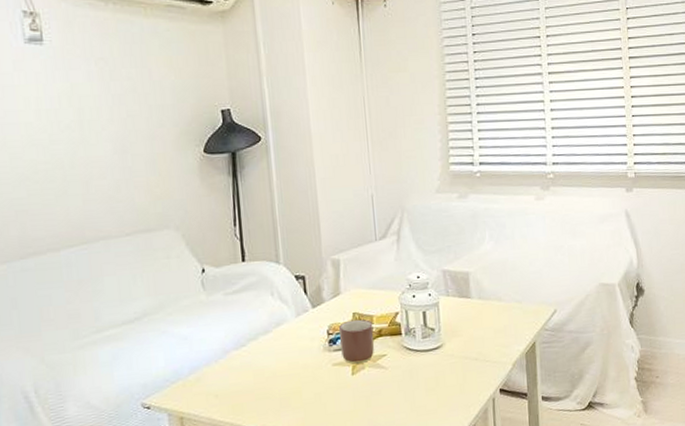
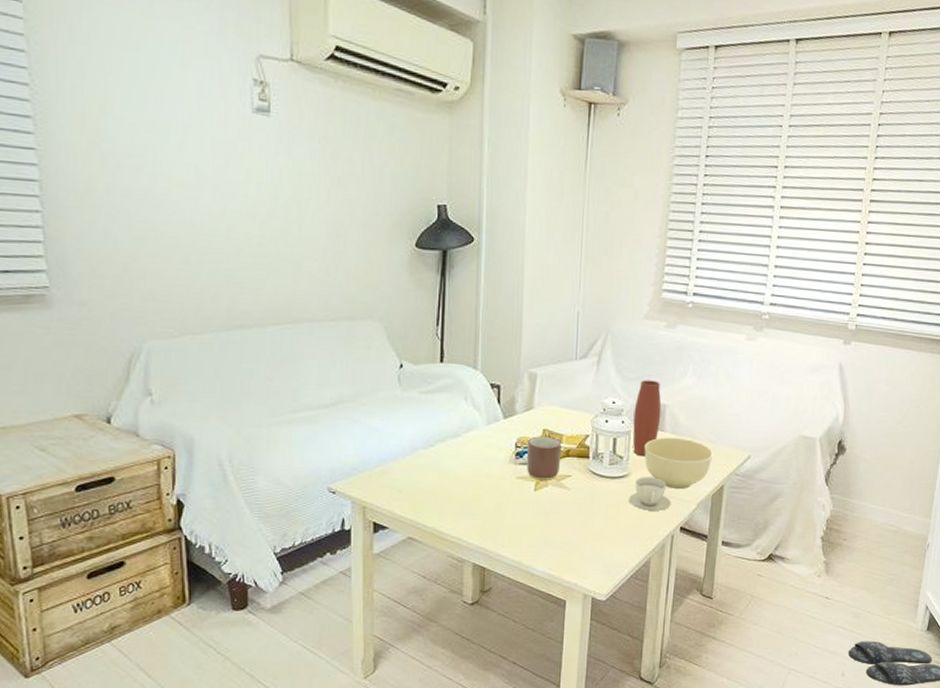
vase: none [438,250,466,326] -> present [632,380,662,457]
teacup: none [446,344,488,378] -> present [629,477,671,511]
bowl: none [453,302,522,353] -> present [644,437,714,489]

